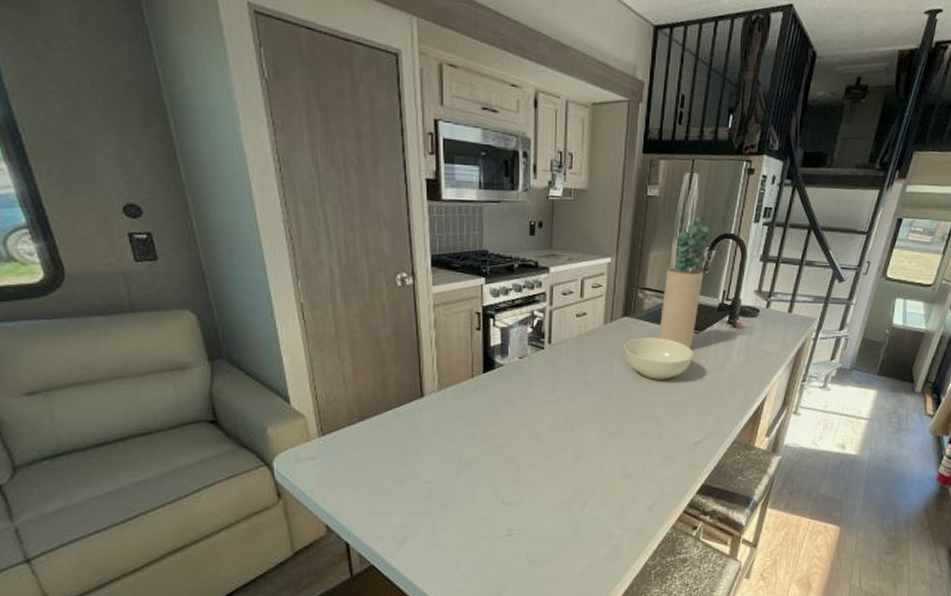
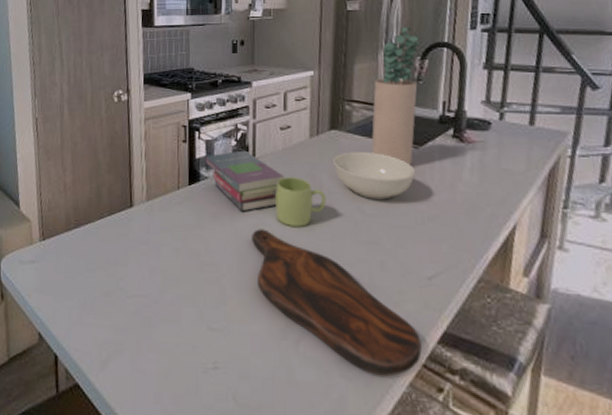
books: none [500,337,579,397] -> present [205,150,285,212]
cutting board: none [545,411,684,524] -> present [252,229,422,377]
mug: none [569,362,616,407] -> present [275,177,326,227]

